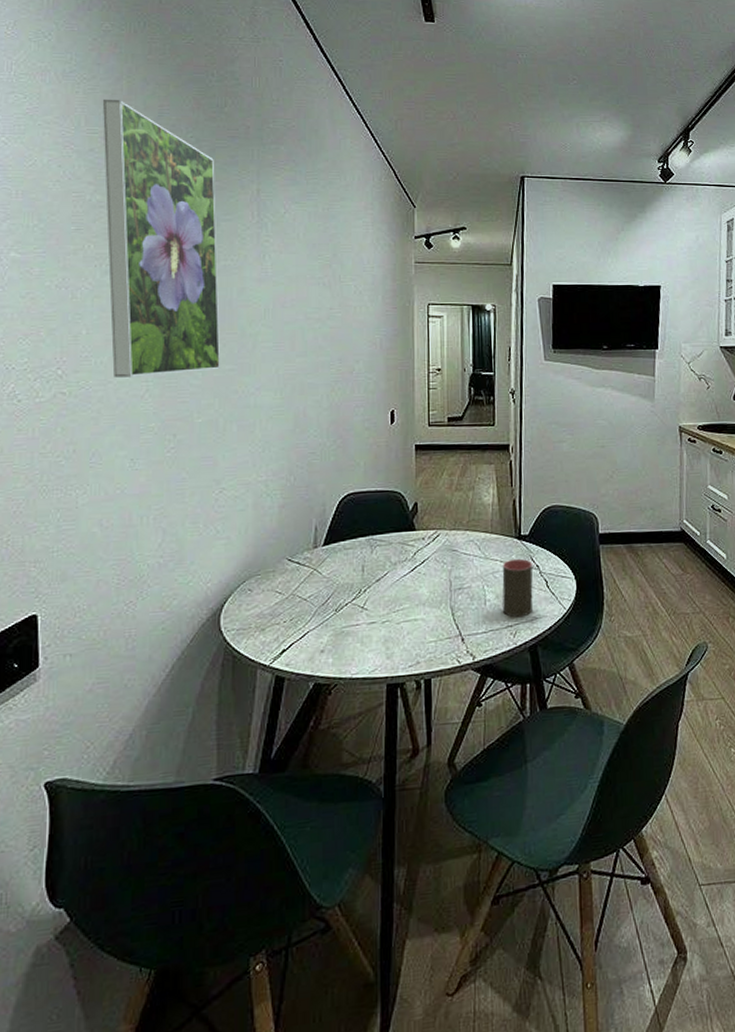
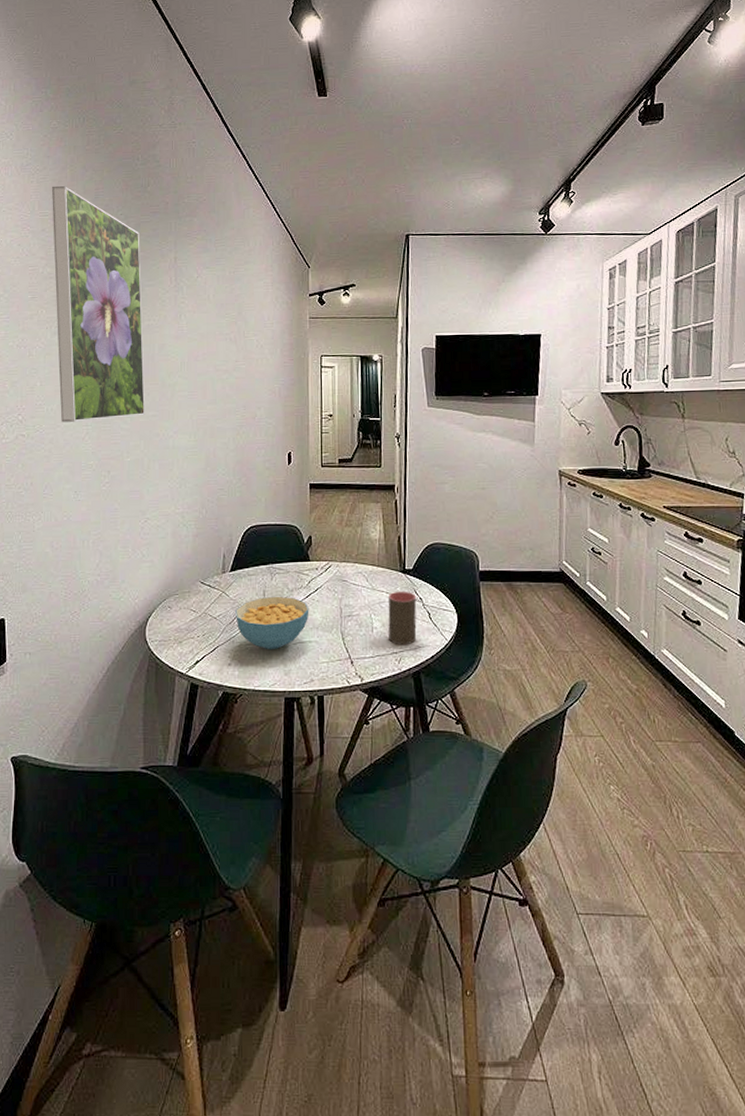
cereal bowl: none [329,570,415,632] -> present [235,596,309,650]

